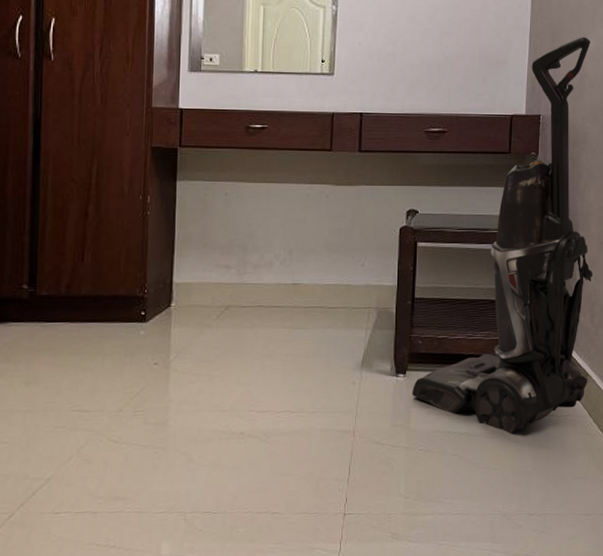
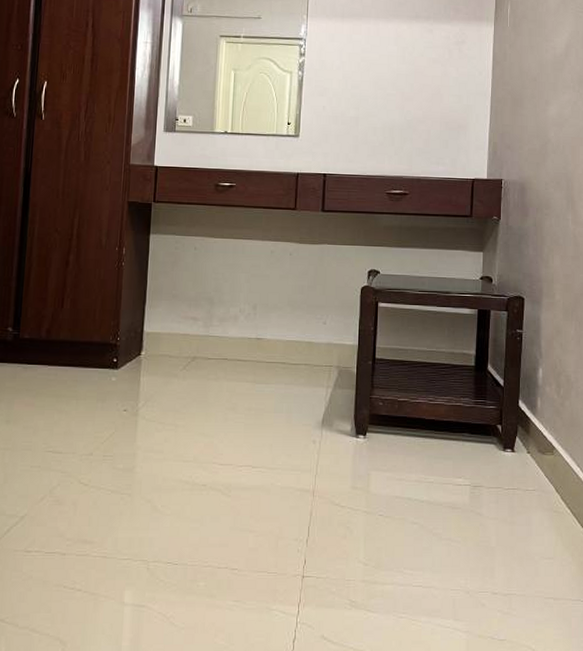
vacuum cleaner: present [412,37,593,435] -> none [372,103,558,506]

